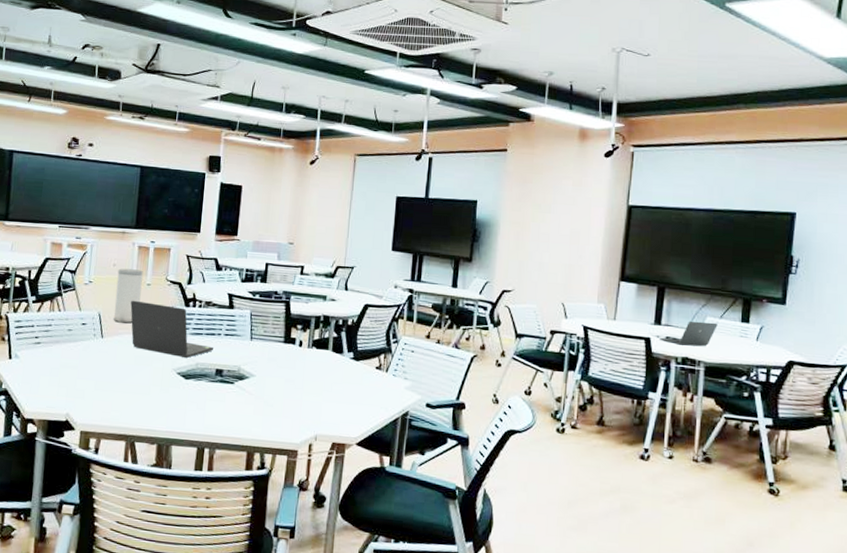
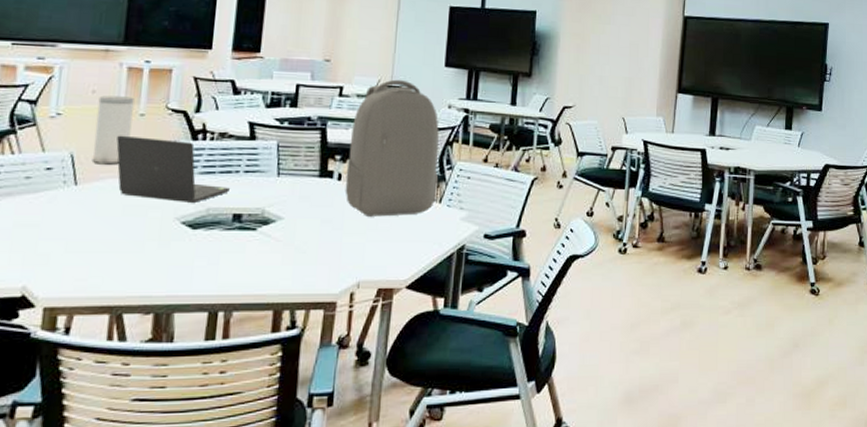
backpack: none [305,261,386,381] -> present [345,79,439,217]
laptop: present [659,320,718,347] -> none [713,130,765,156]

